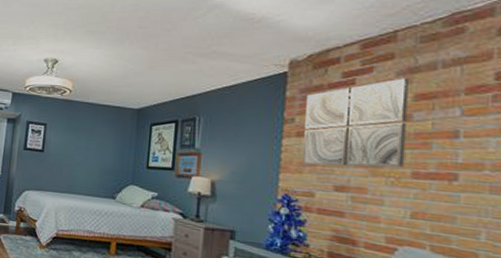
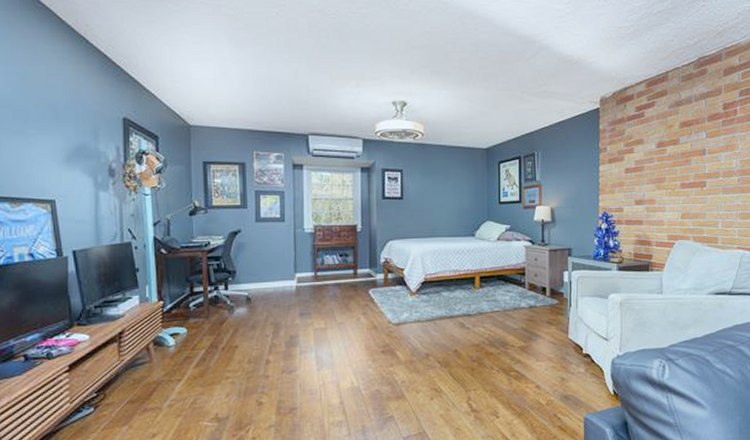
wall art: present [301,78,408,168] -> none [613,110,676,187]

